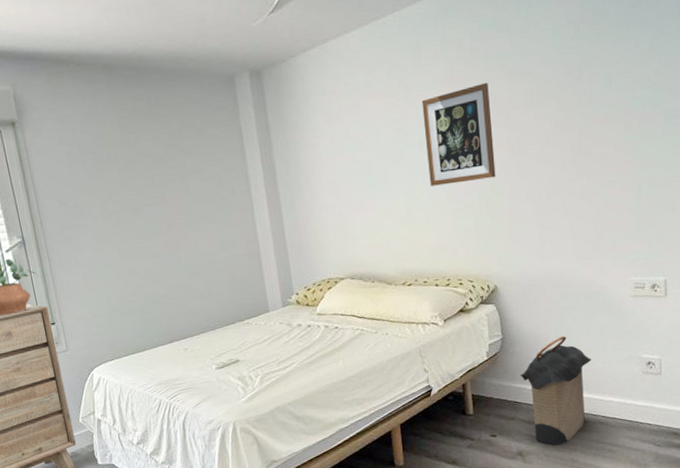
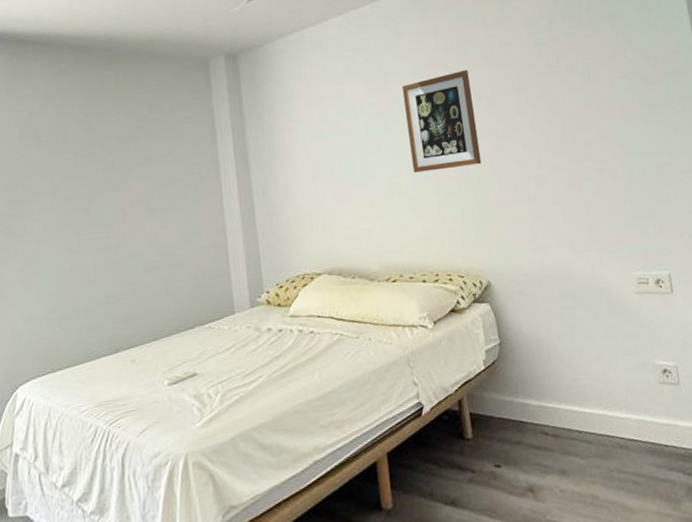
laundry hamper: present [519,336,592,446] -> none [522,340,602,478]

